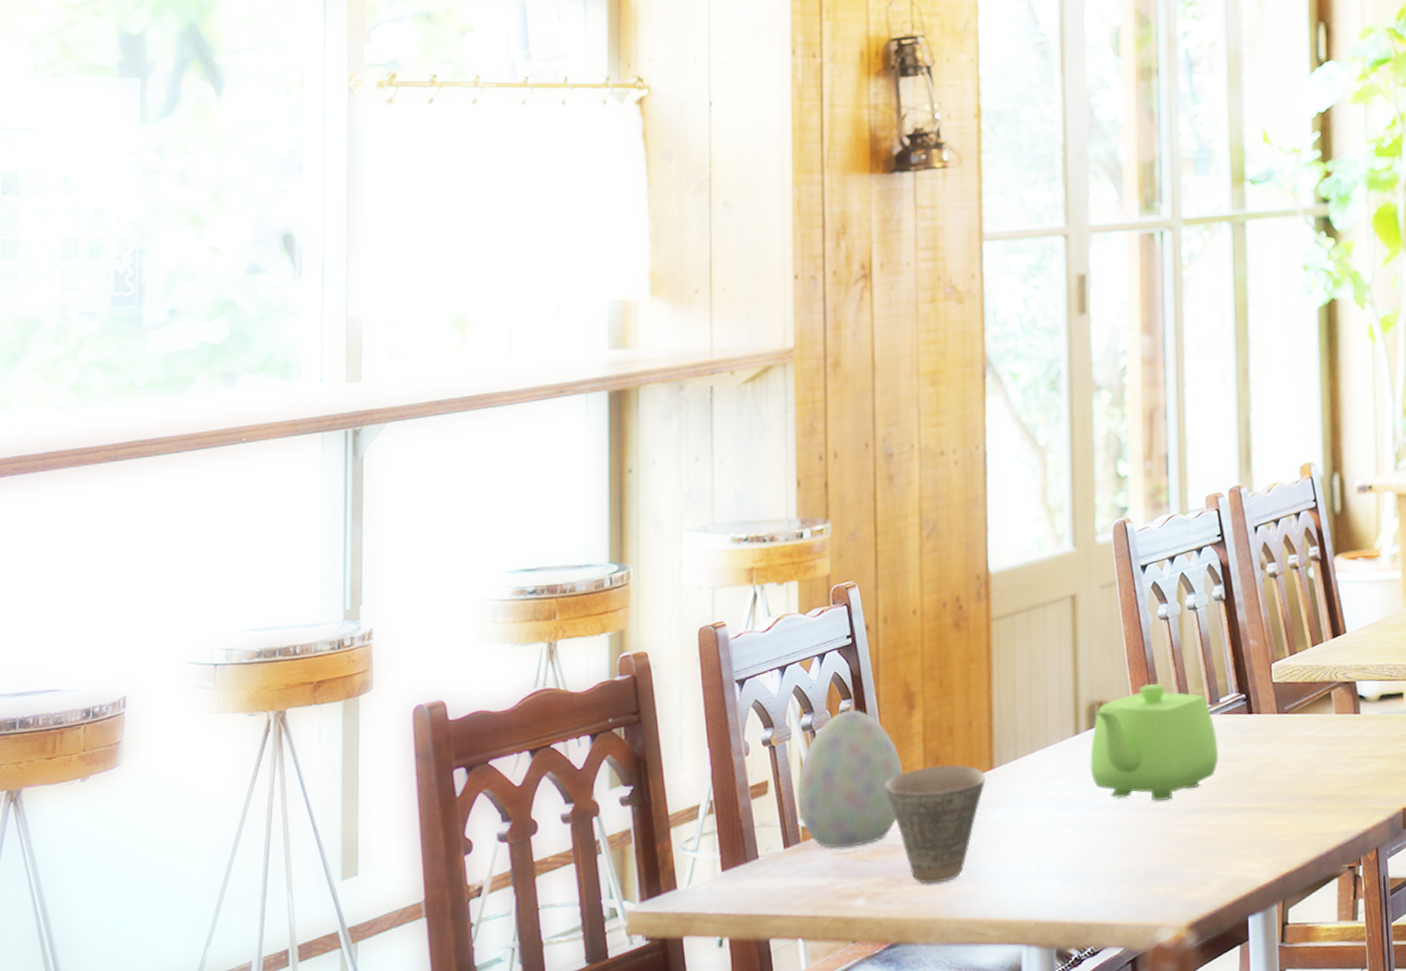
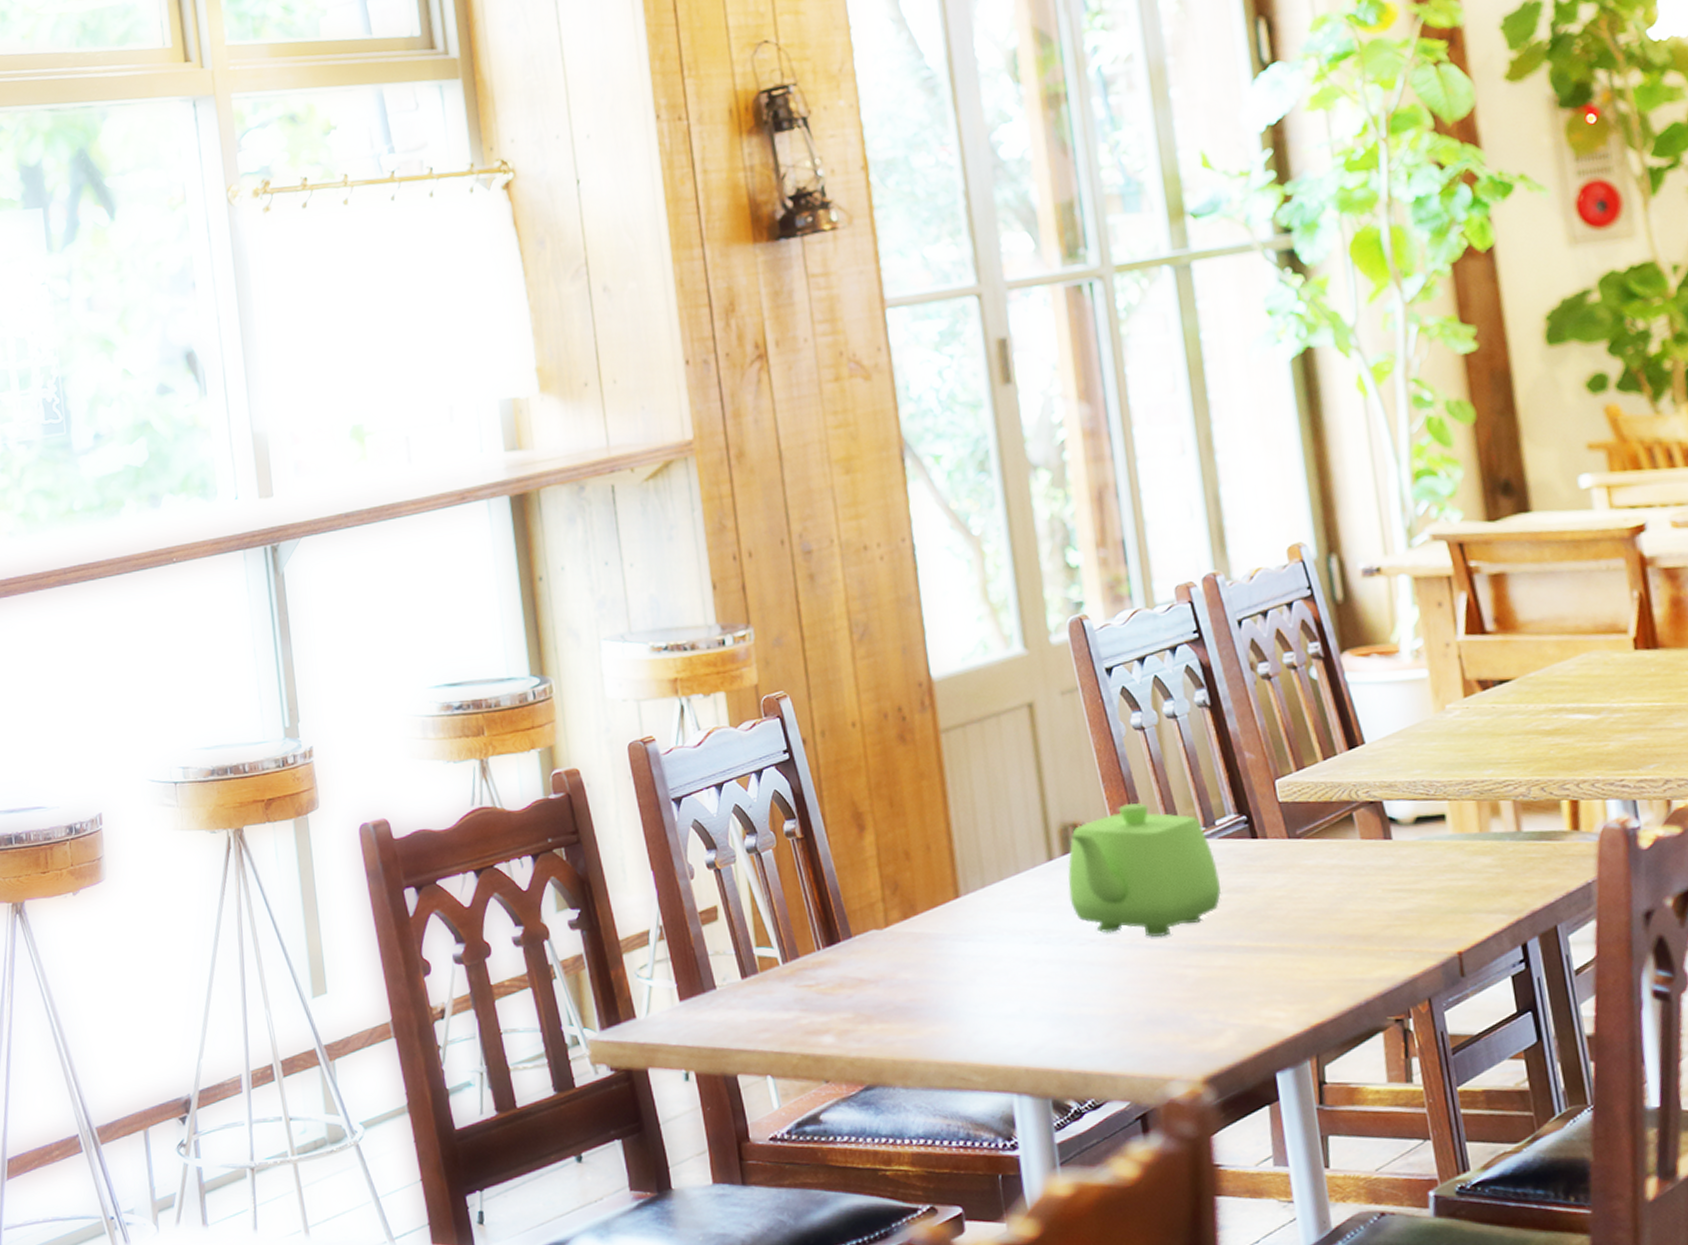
decorative egg: present [797,709,904,848] -> none [747,830,861,980]
cup: present [885,765,985,884] -> none [842,892,952,1022]

